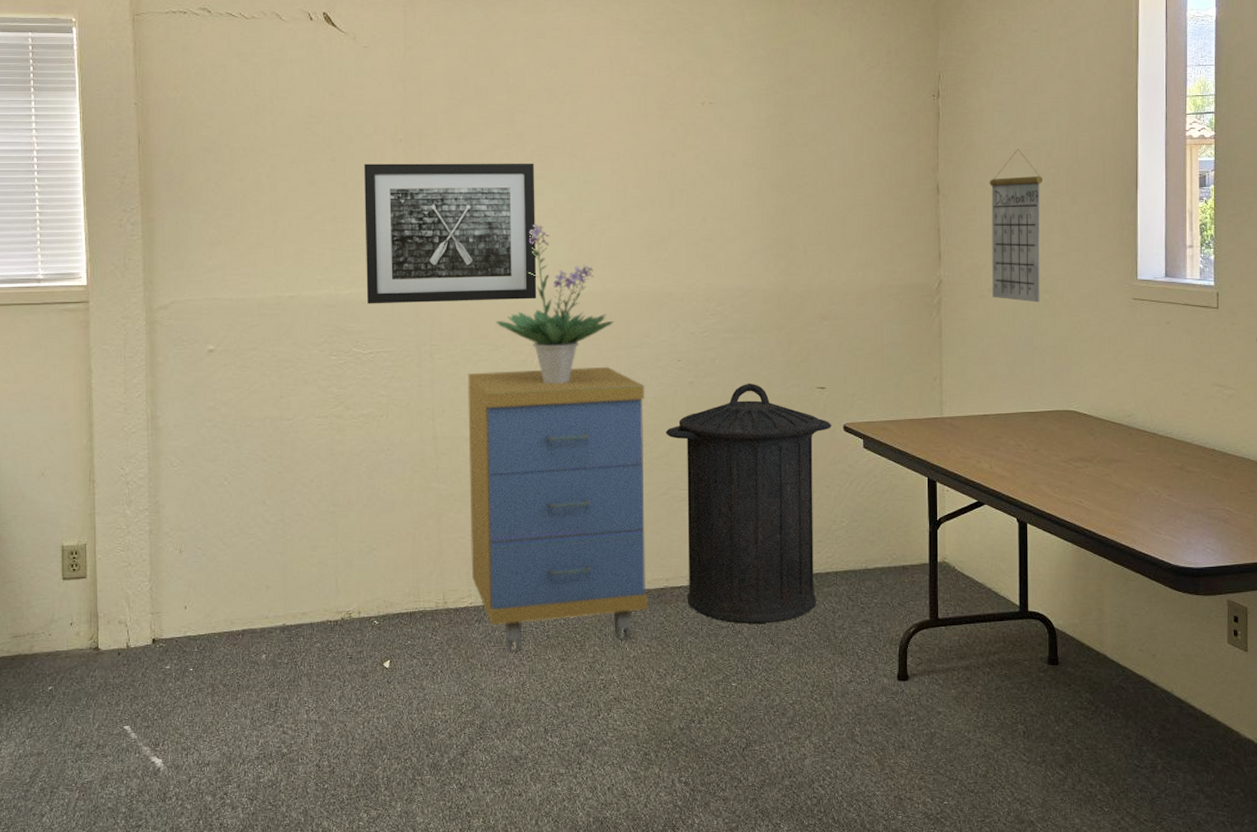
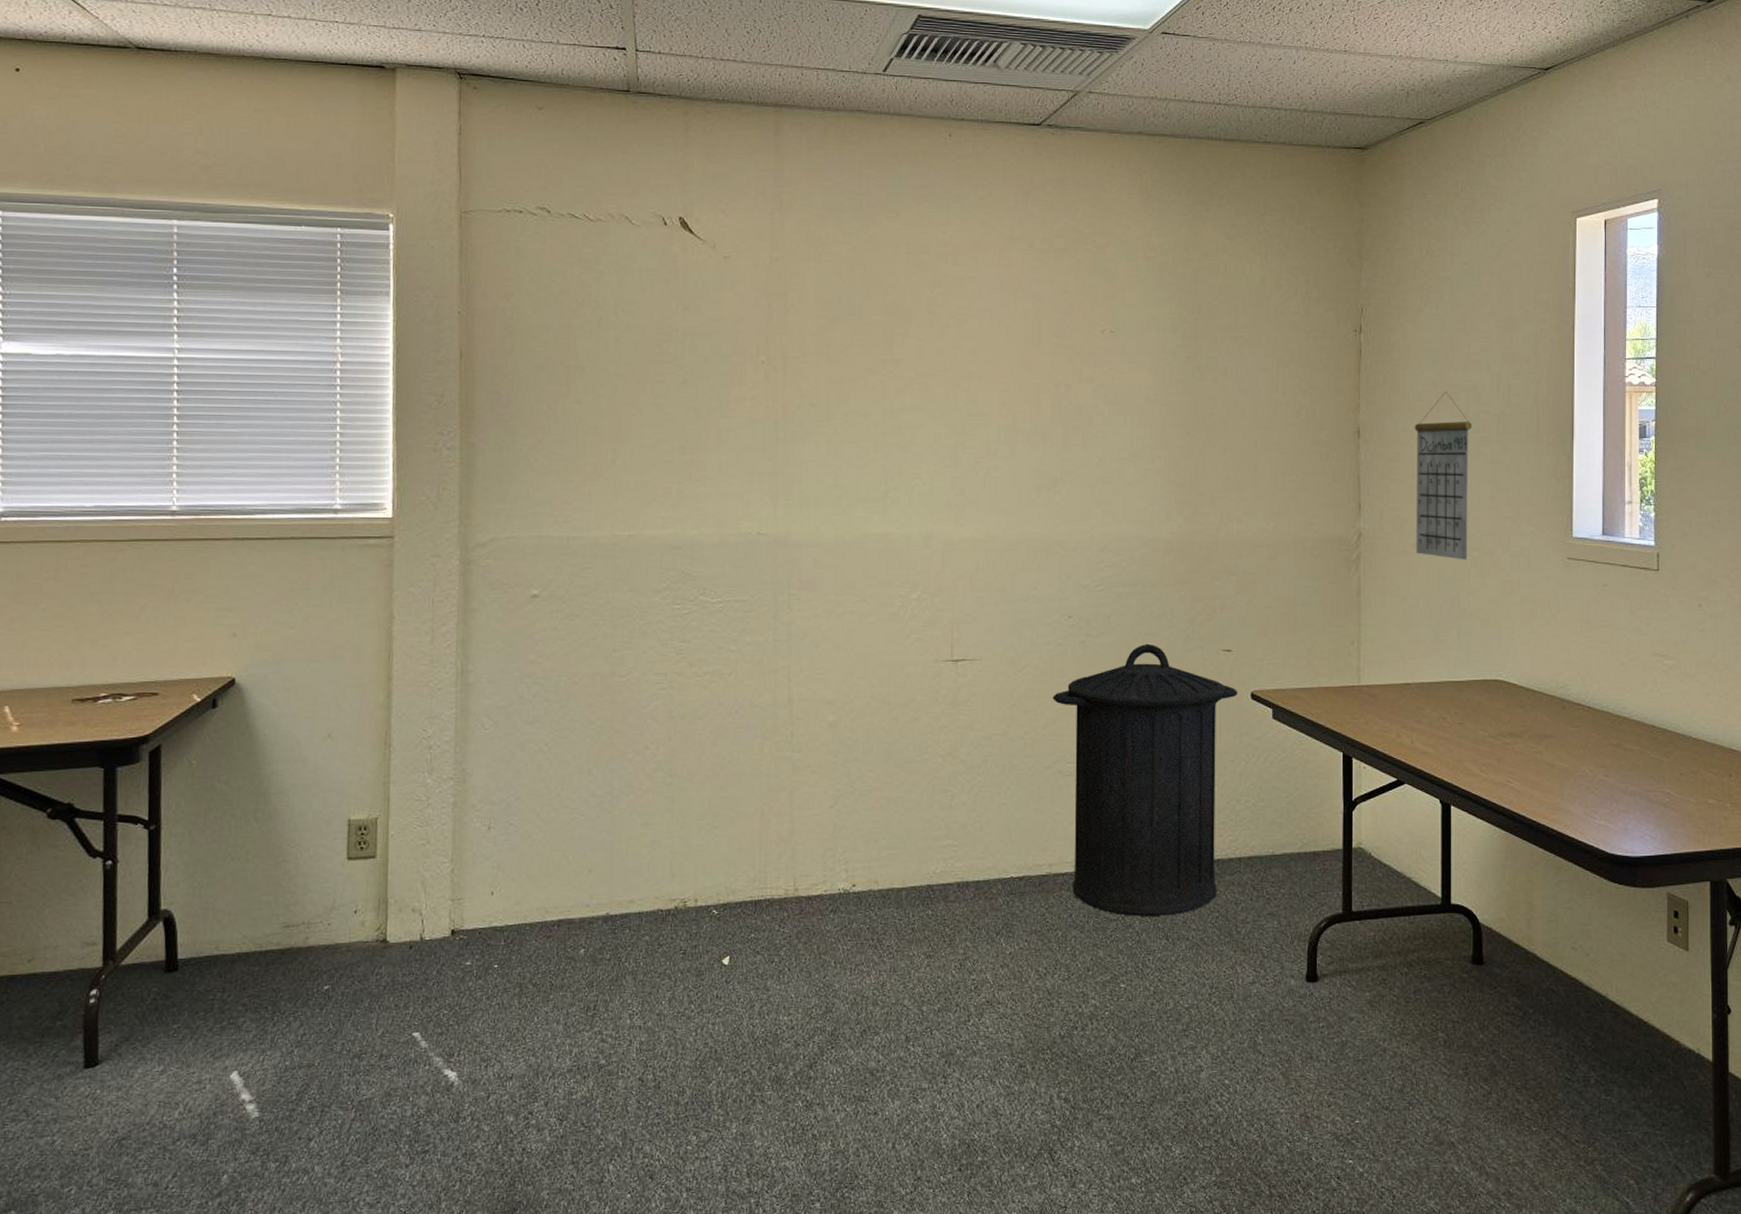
wall art: present [364,163,537,304] -> none [717,387,913,547]
storage cabinet: present [468,366,648,650] -> none [827,622,1031,945]
potted plant: present [496,224,614,383] -> none [864,460,998,640]

